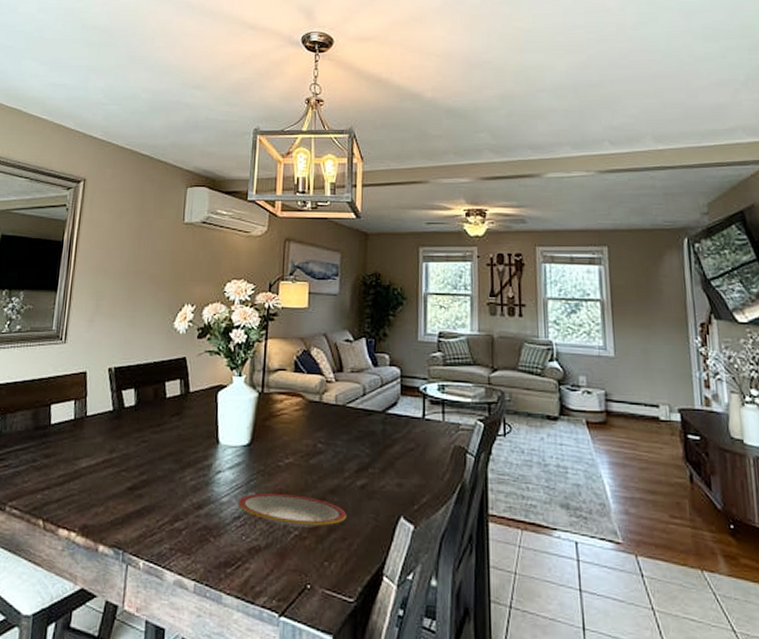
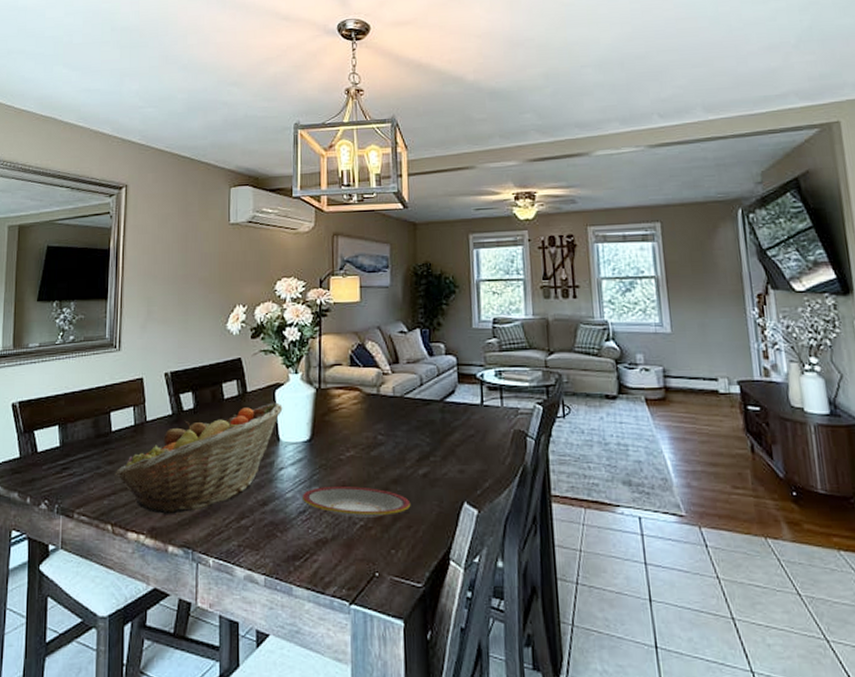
fruit basket: none [50,404,224,514] -> present [115,402,283,516]

